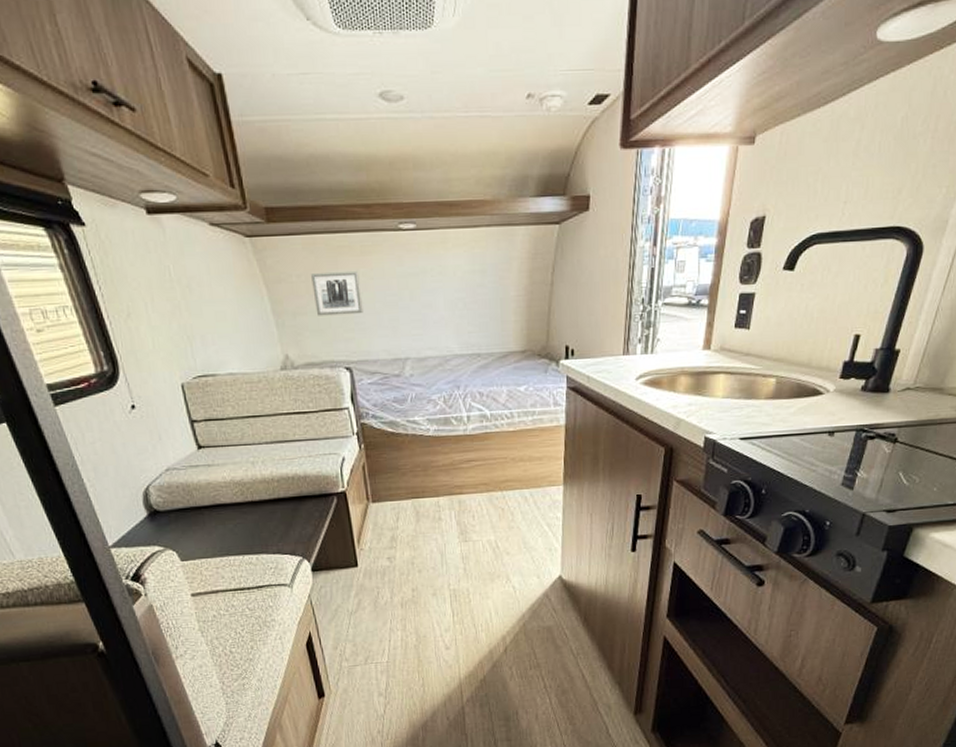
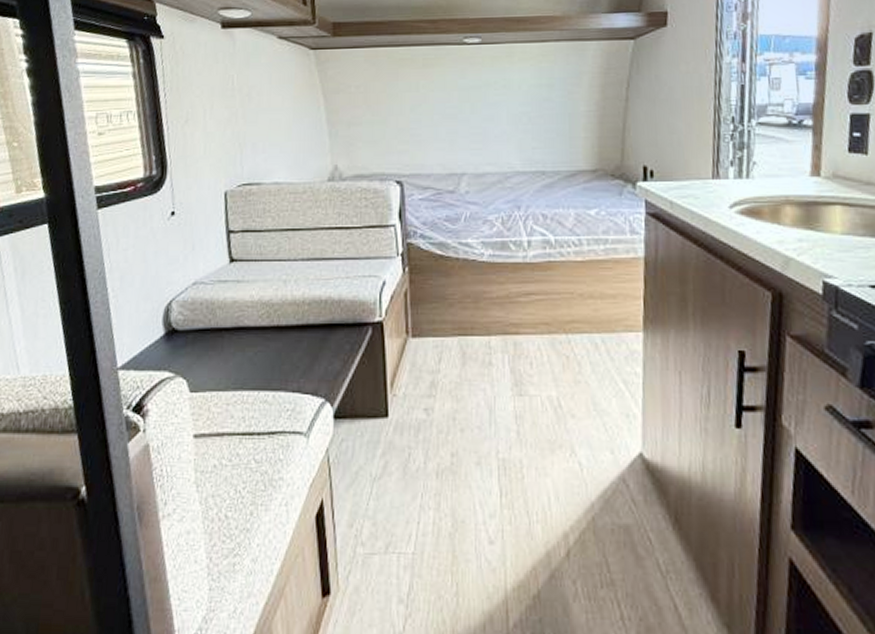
wall art: present [311,272,363,316] -> none [370,84,420,127]

